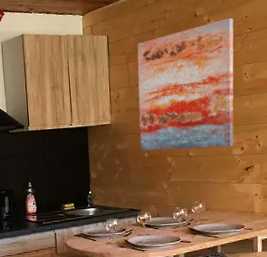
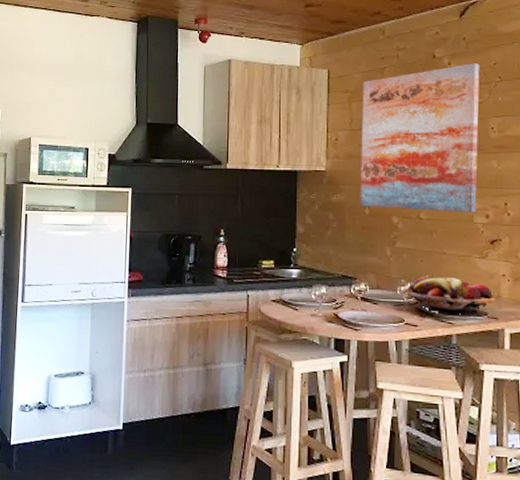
fruit basket: none [181,201,251,228] -> present [407,277,496,314]

